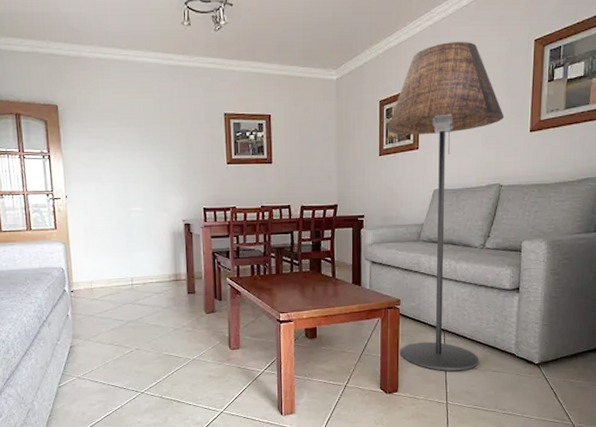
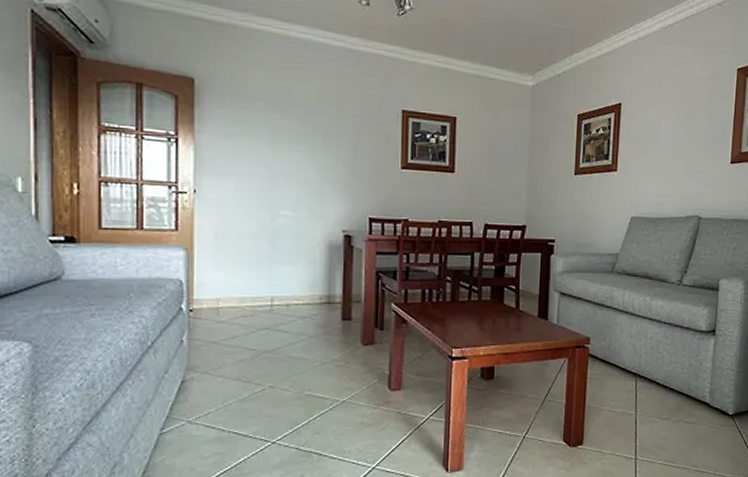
floor lamp: present [386,41,504,372] -> none [584,60,706,422]

